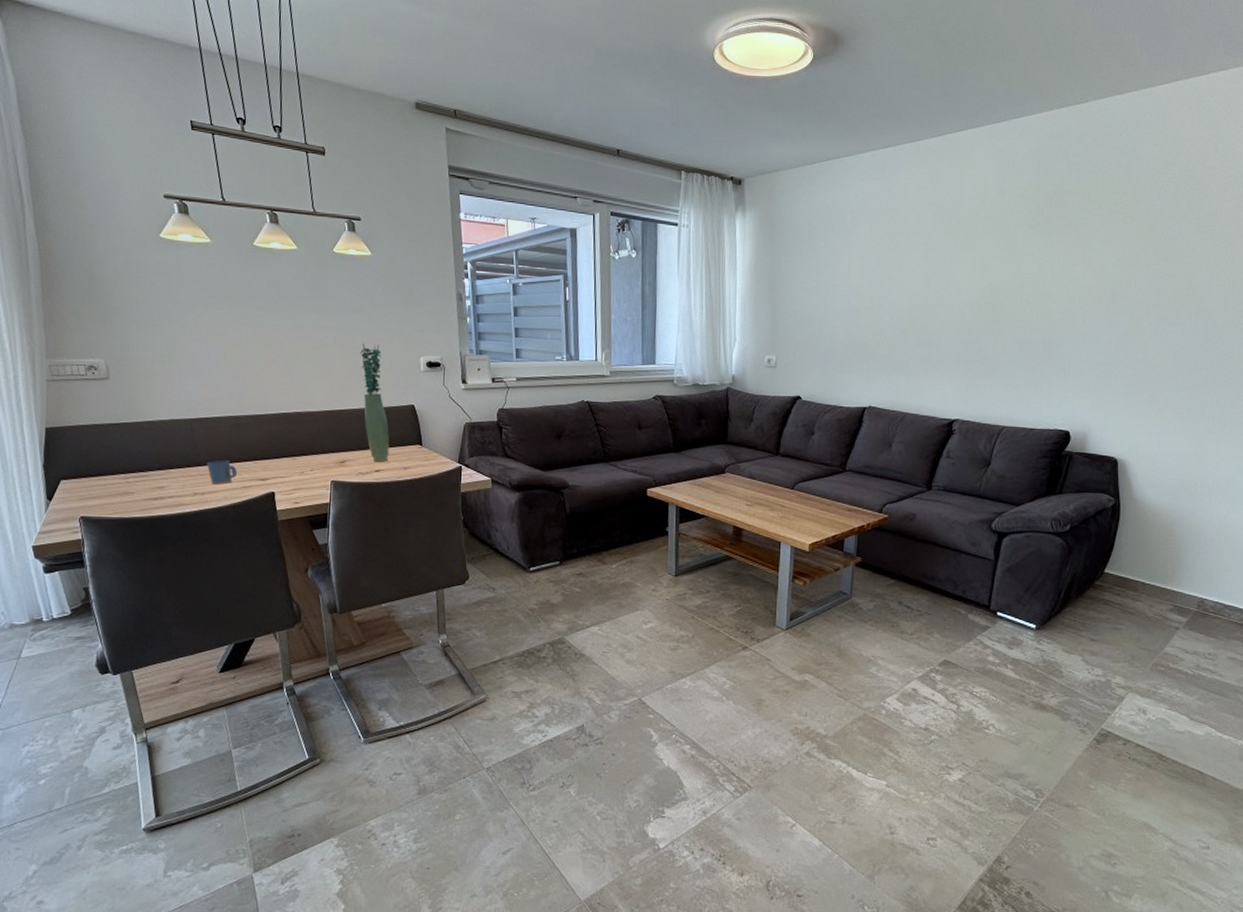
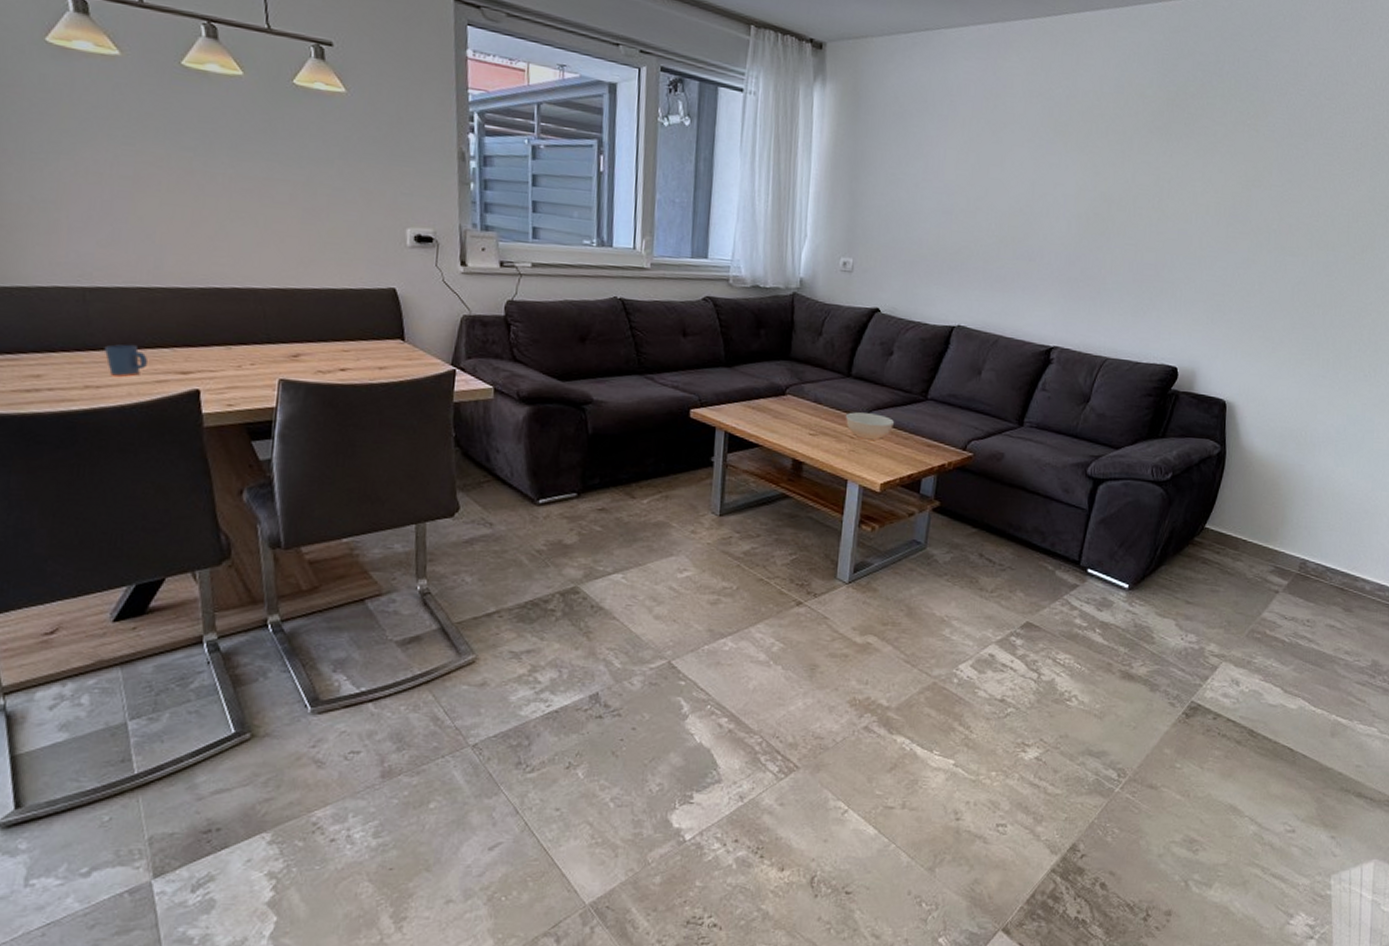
vase: present [359,343,390,463] -> none [324,205,361,360]
bowl: none [776,484,819,508] -> present [845,412,895,440]

